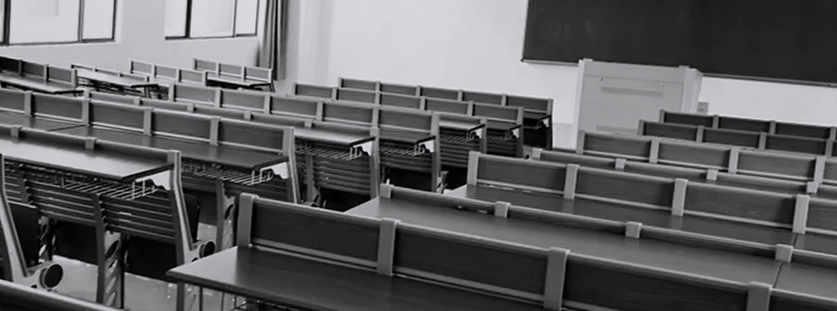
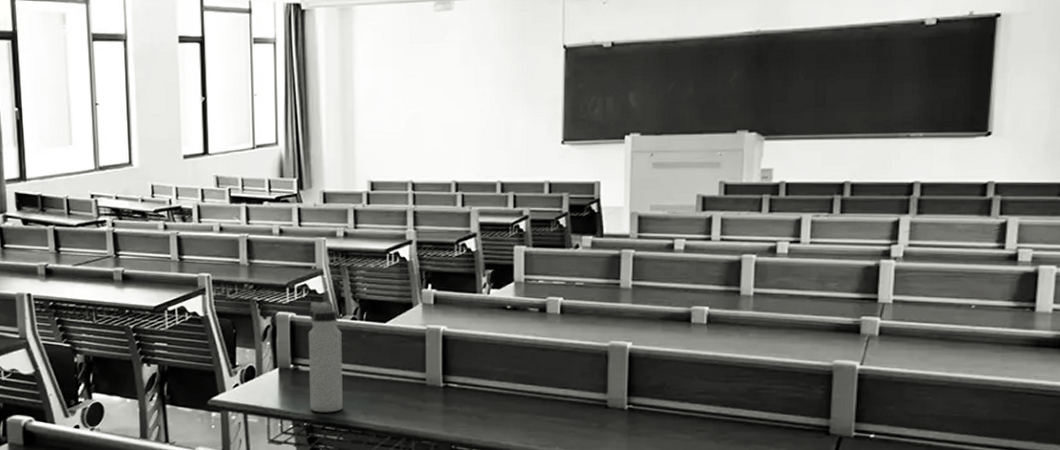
water bottle: none [264,186,302,293] -> present [309,301,343,413]

